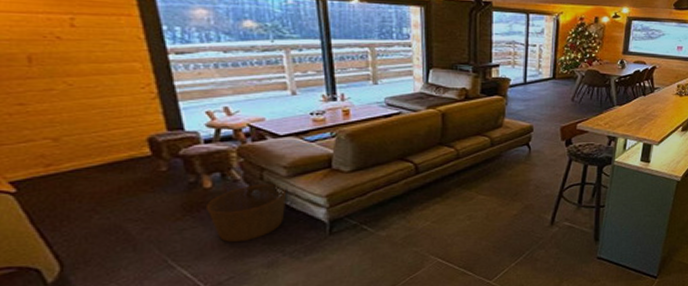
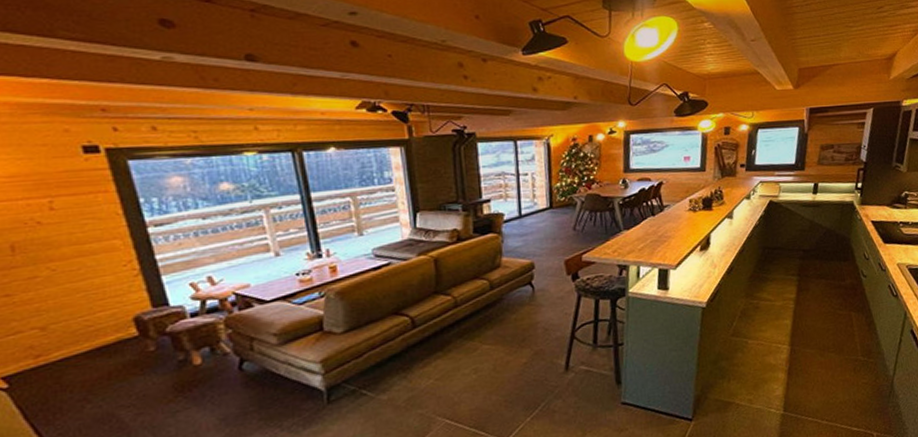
basket: present [207,183,287,243] -> none [198,353,280,422]

